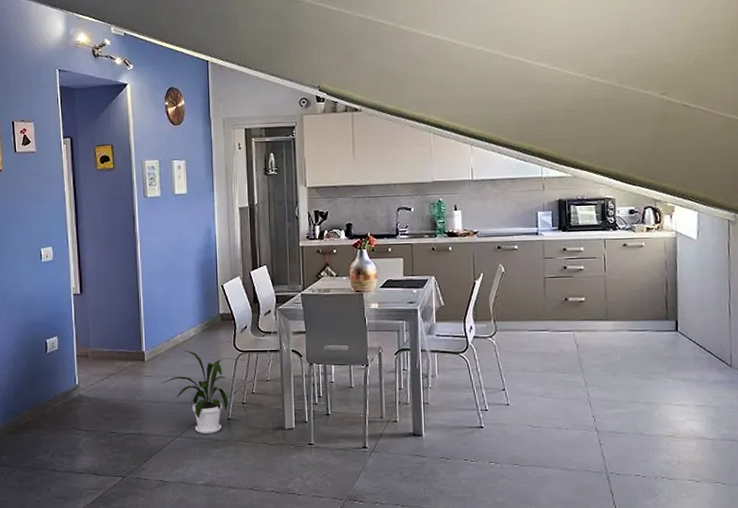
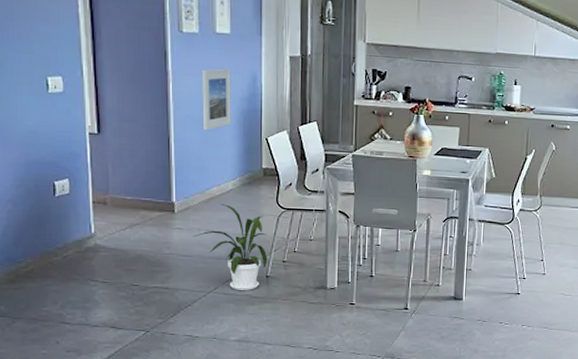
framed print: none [164,225,191,282] -> present [202,68,231,130]

